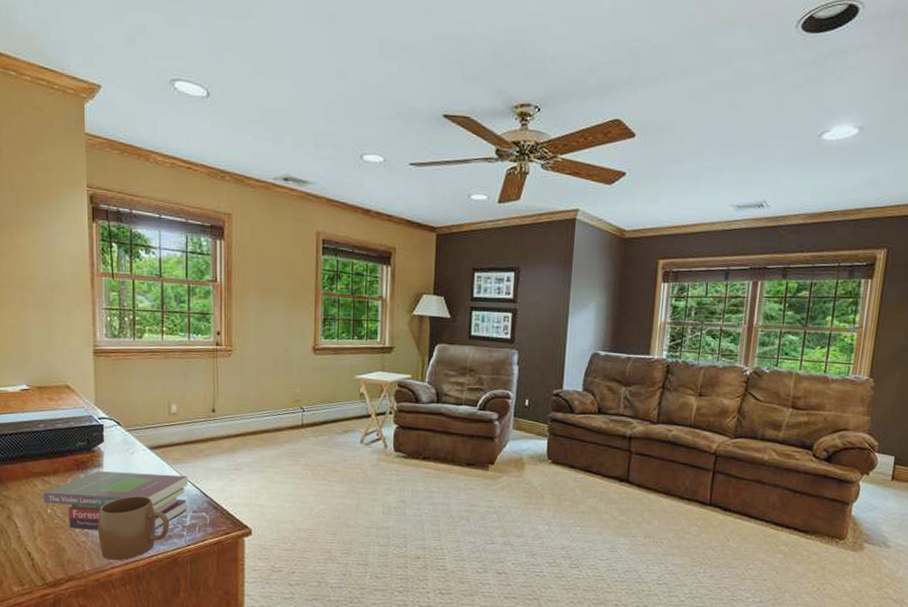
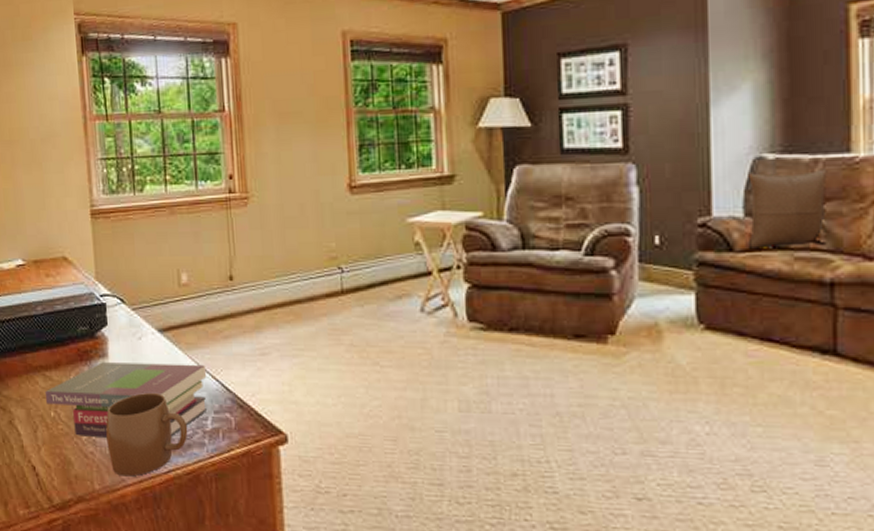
pillow: none [584,363,634,413] -> present [748,169,827,249]

